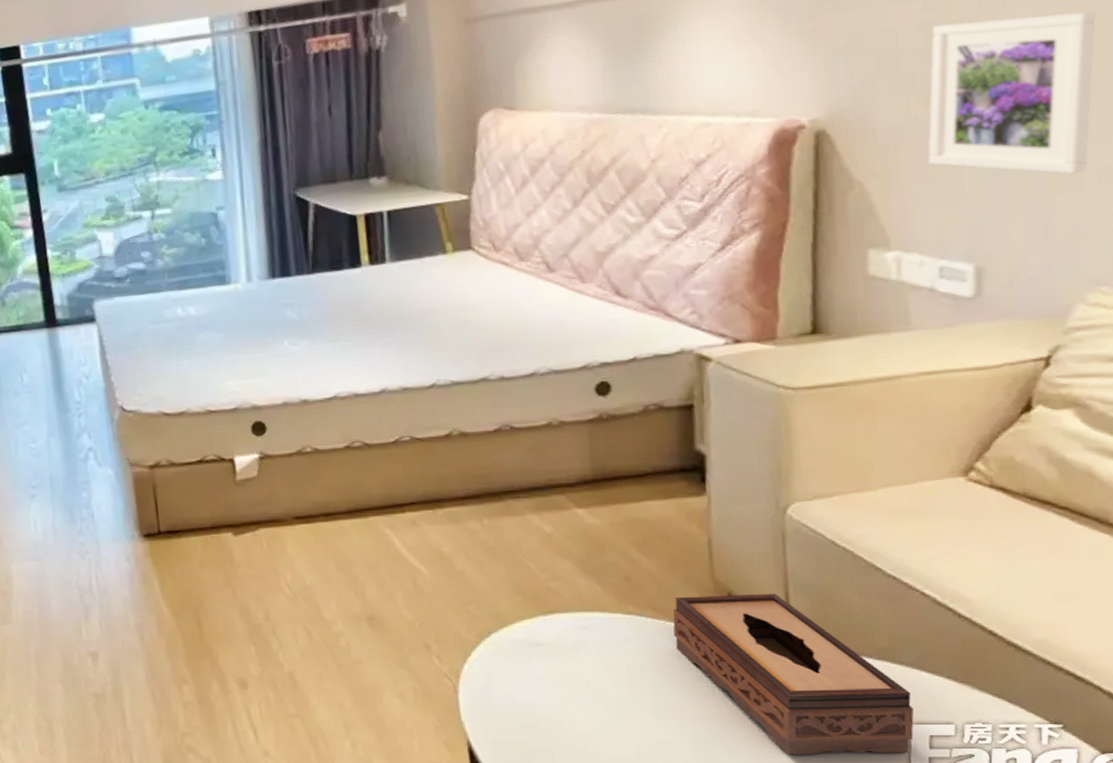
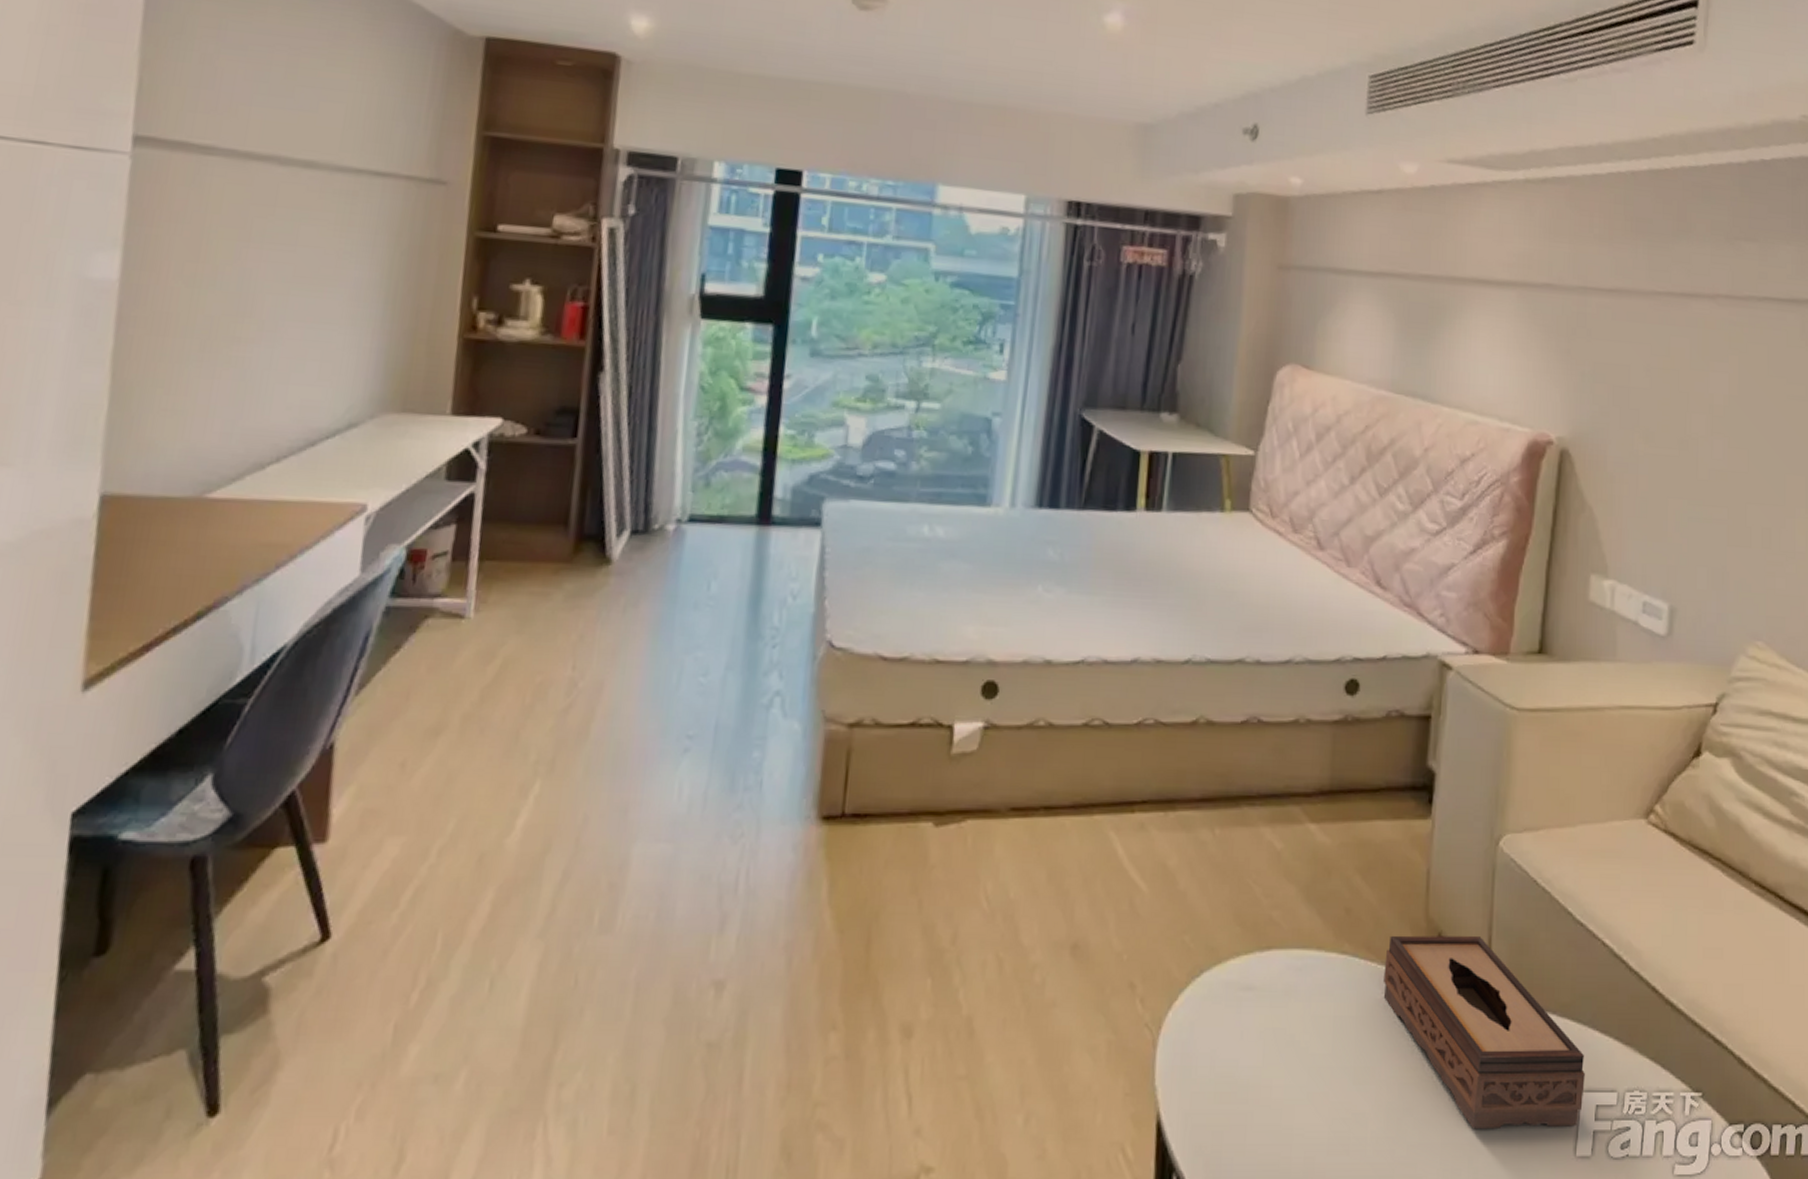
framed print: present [928,11,1096,175] -> none [1643,370,1768,532]

